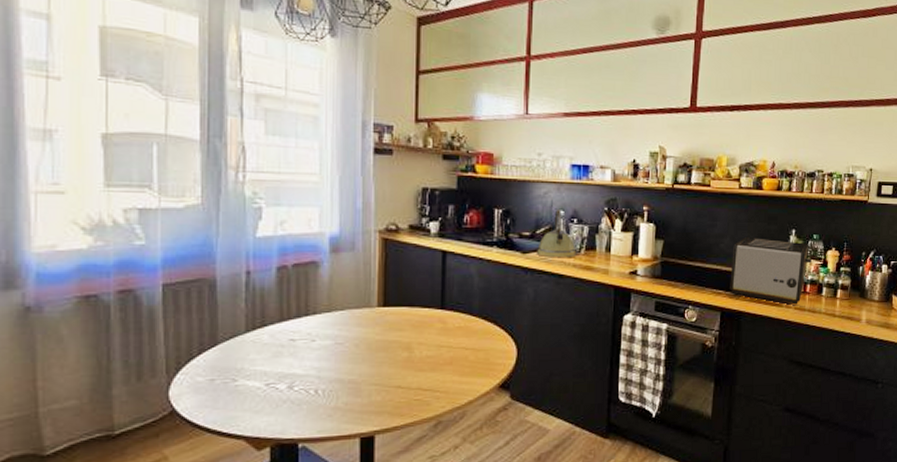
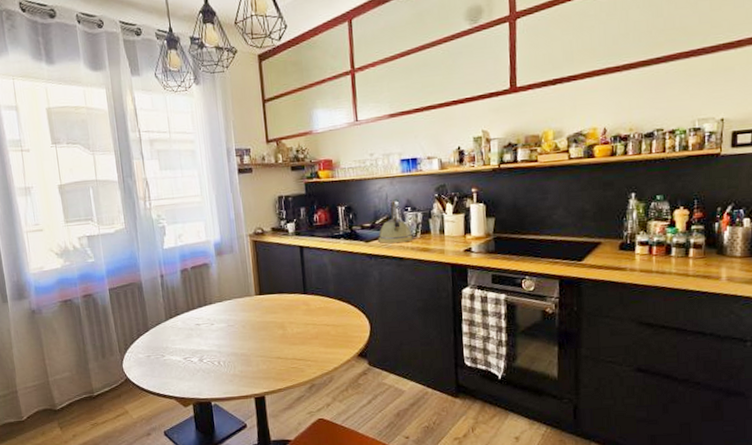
toaster: present [730,236,812,305] -> none [566,204,656,268]

